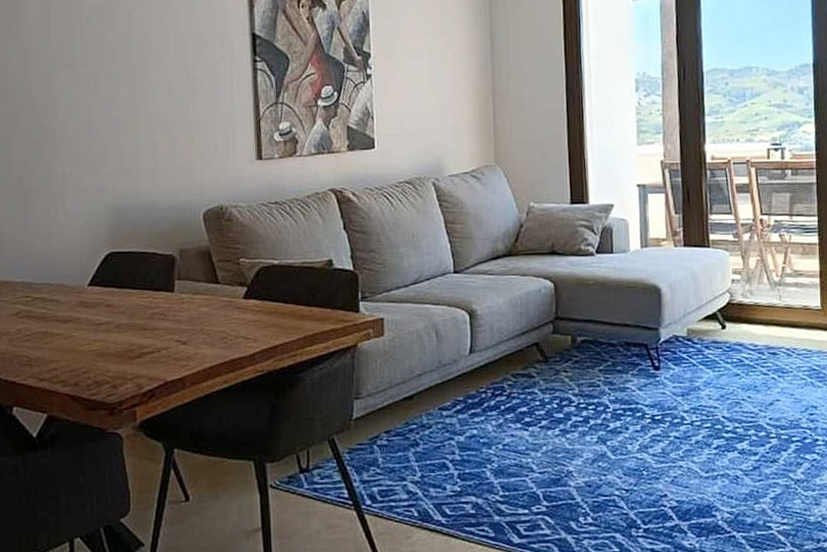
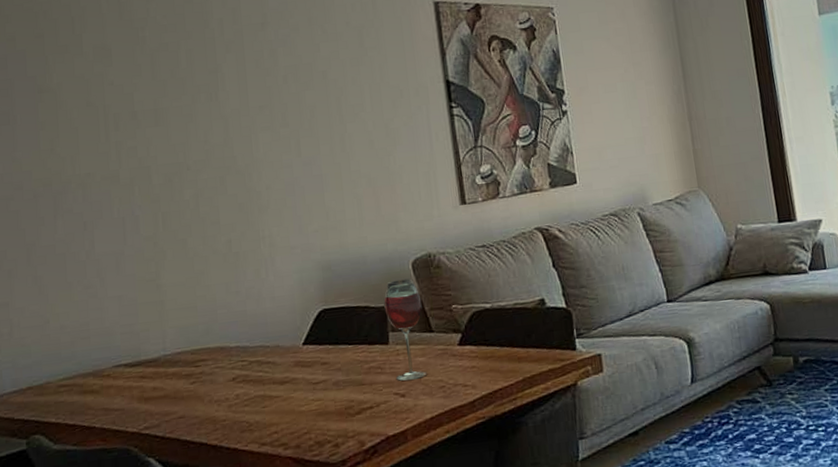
wineglass: none [172,229,210,330] -> present [383,278,427,381]

